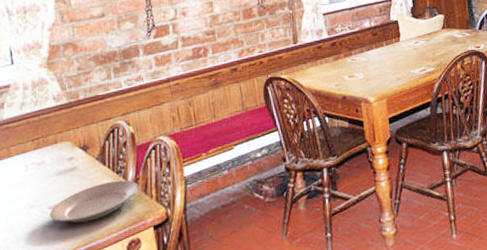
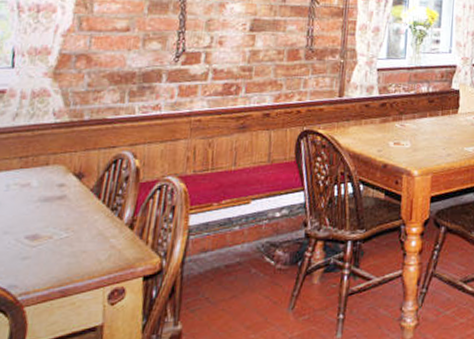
plate: present [50,180,139,224] -> none [25,219,135,260]

